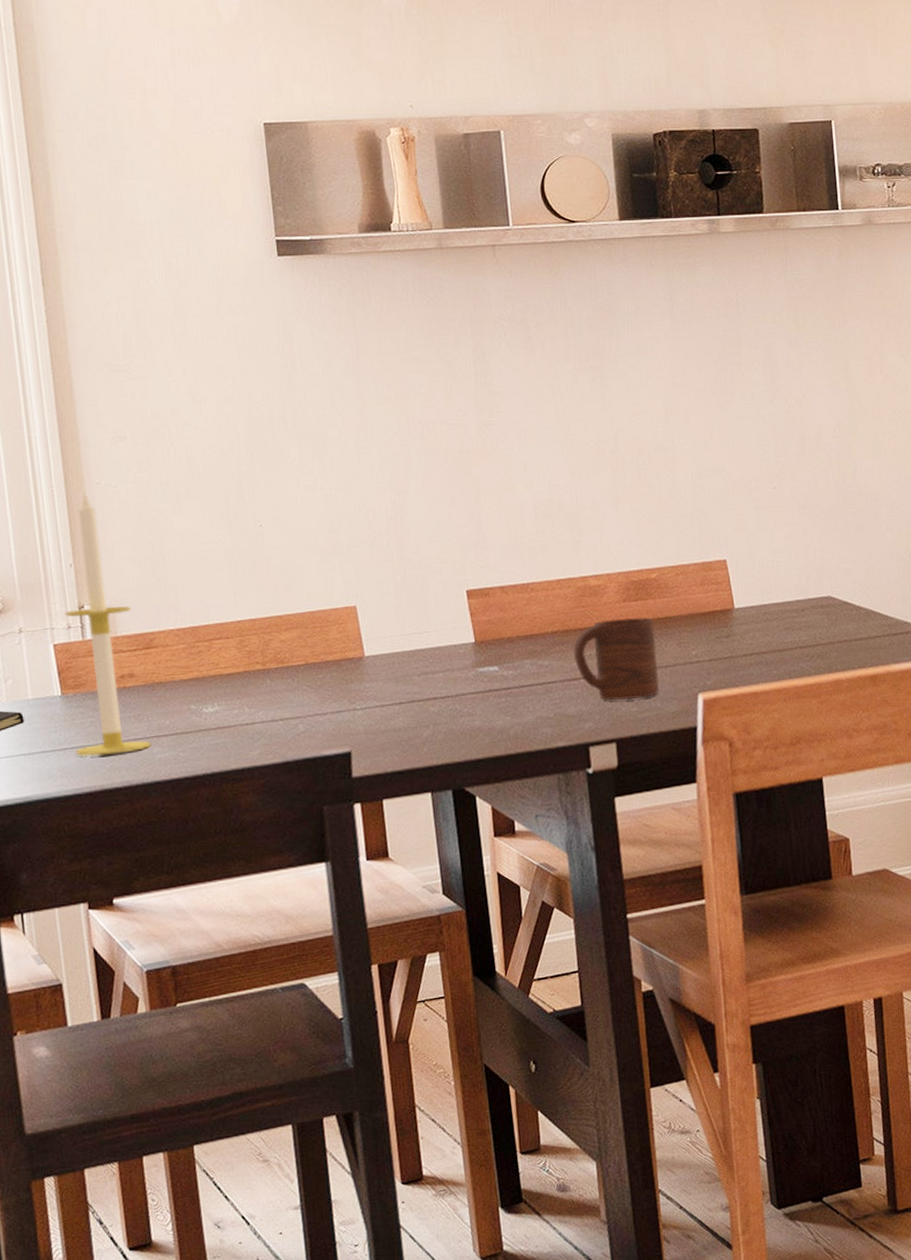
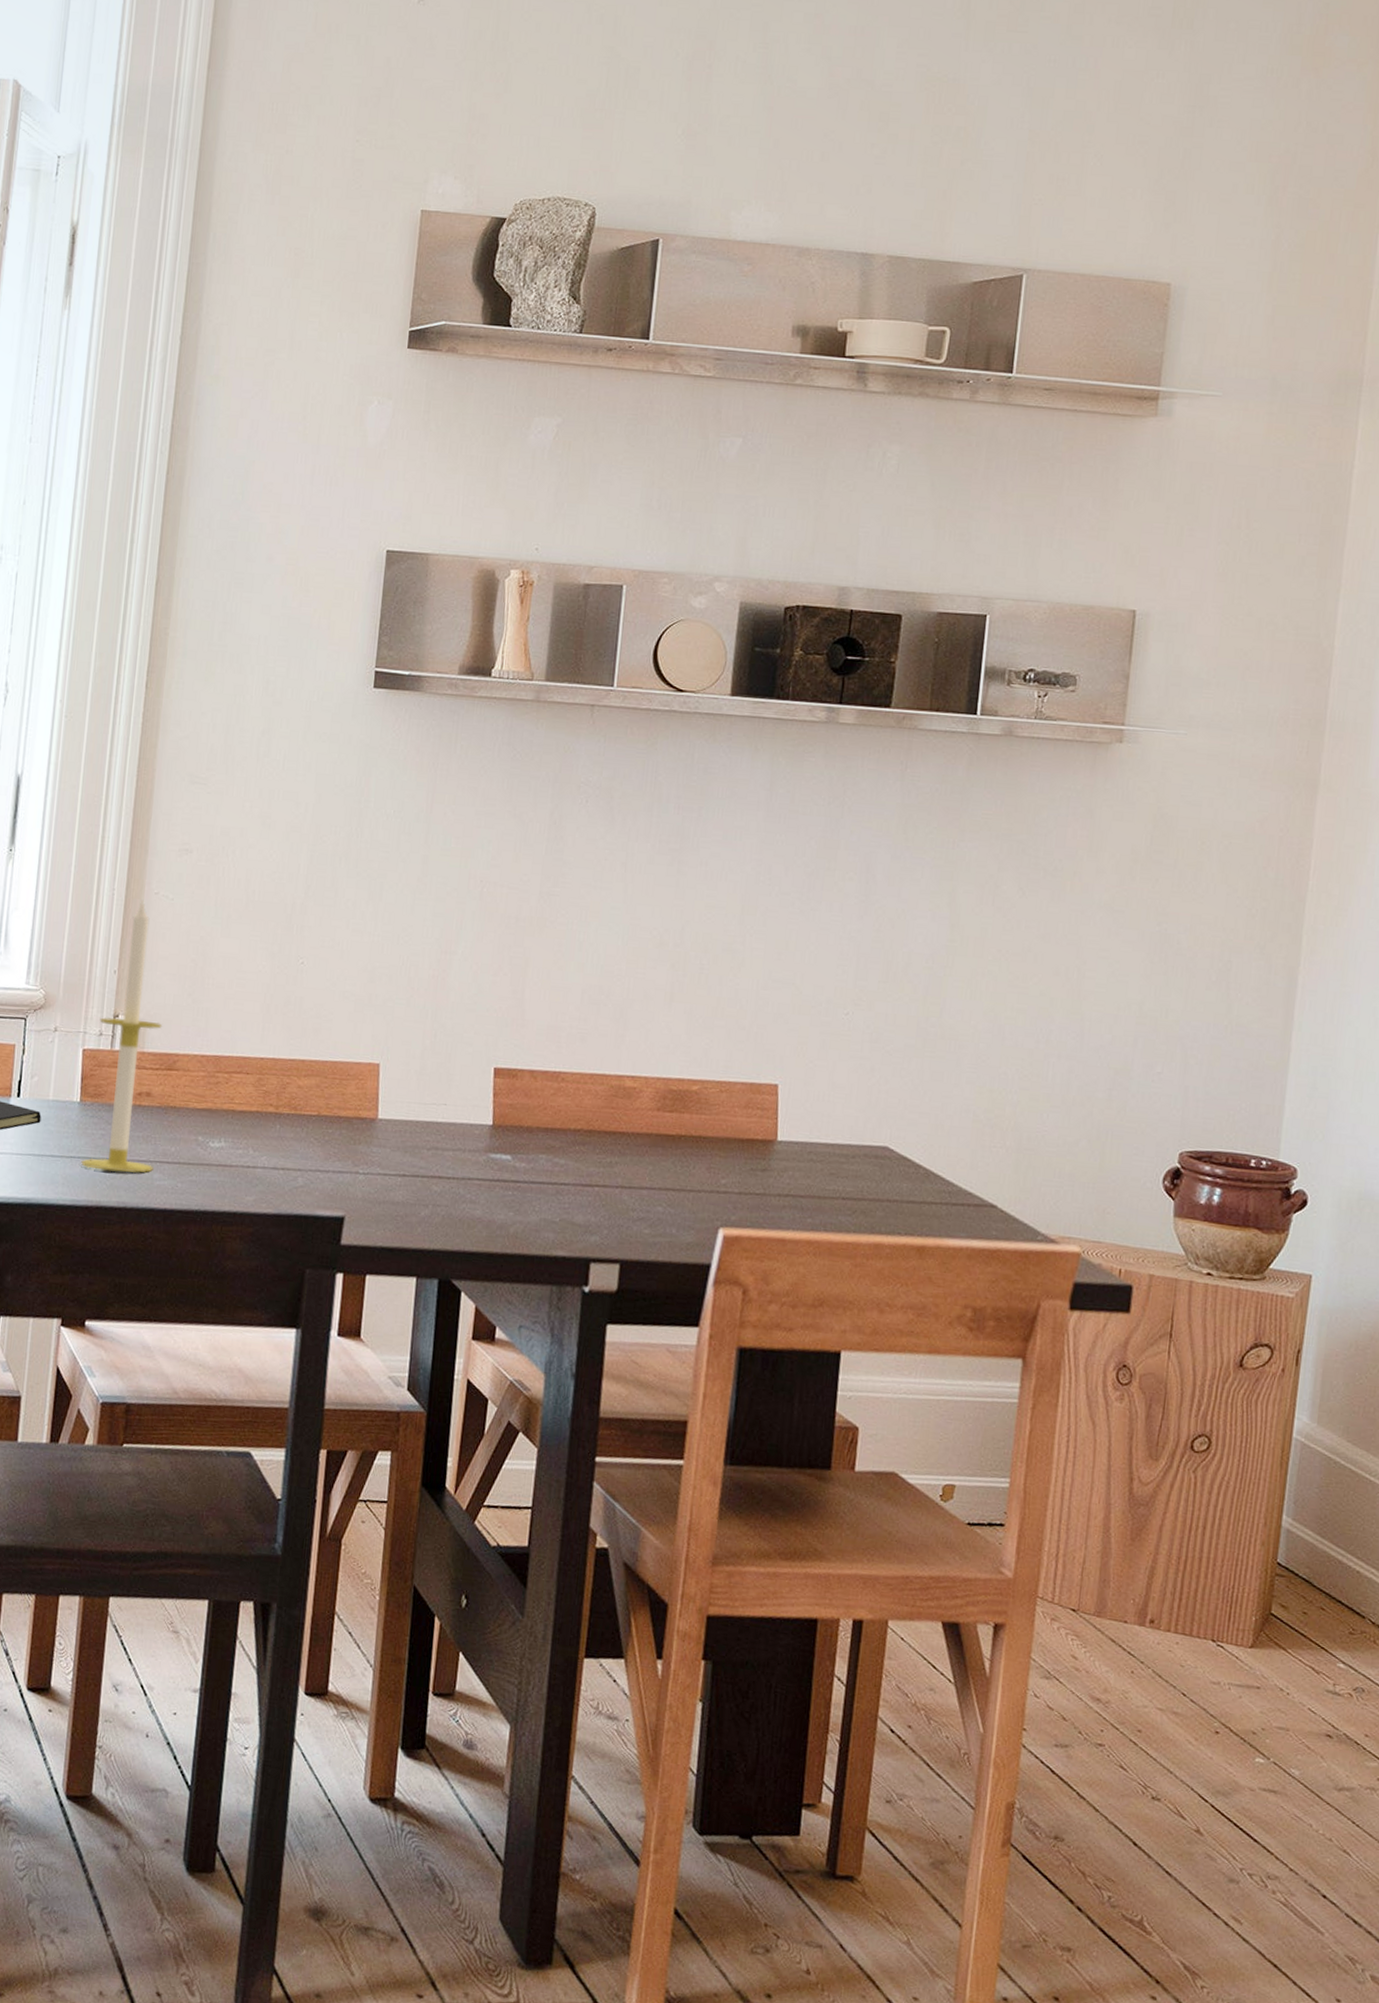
cup: present [573,617,660,700] -> none [593,1127,686,1221]

